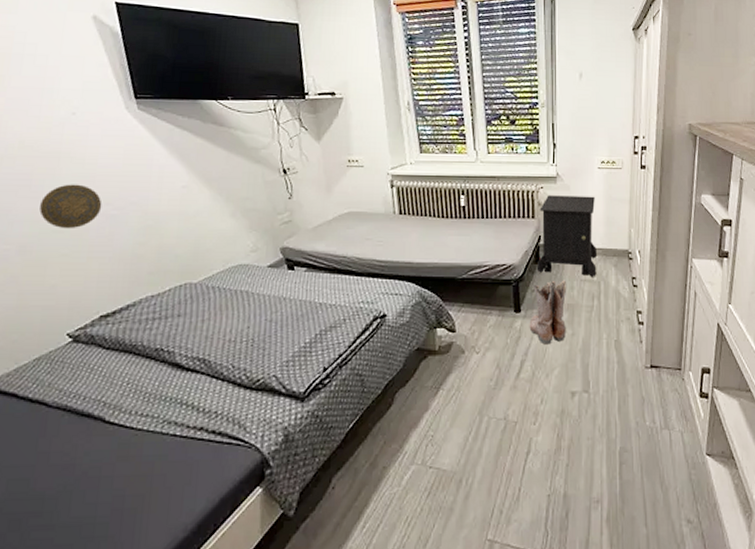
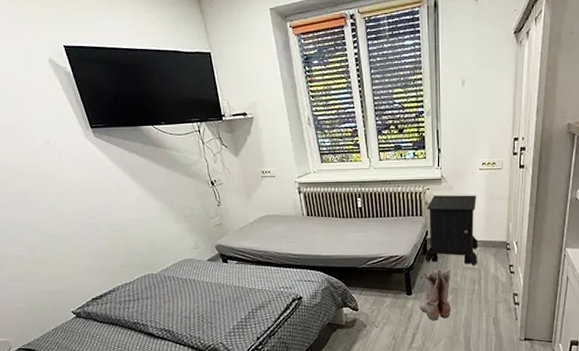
decorative plate: present [39,184,102,229] -> none [37,199,80,235]

